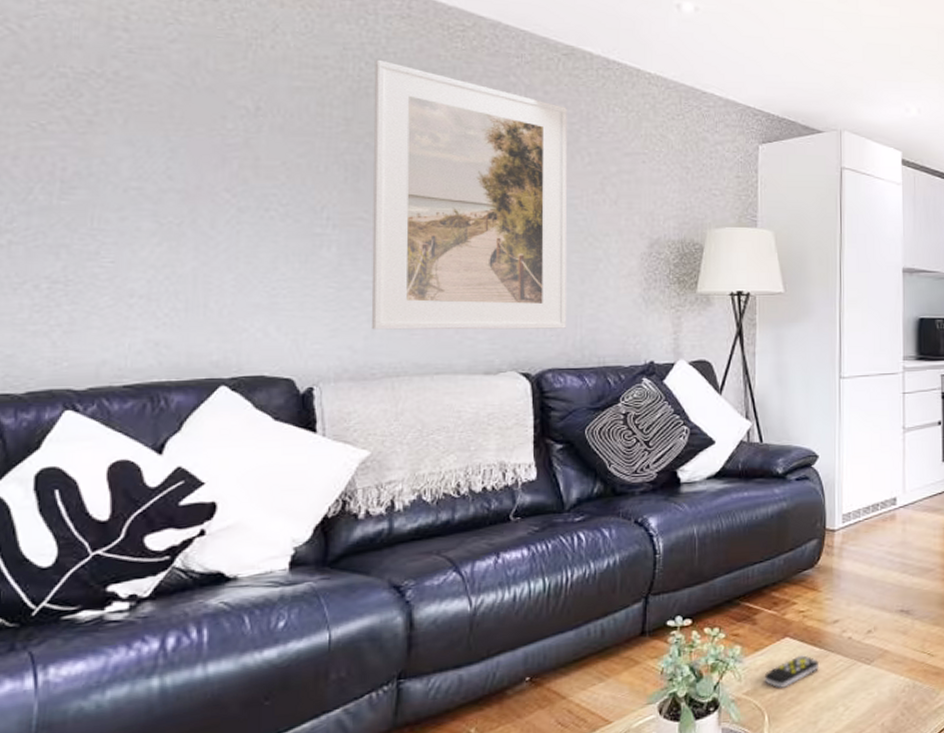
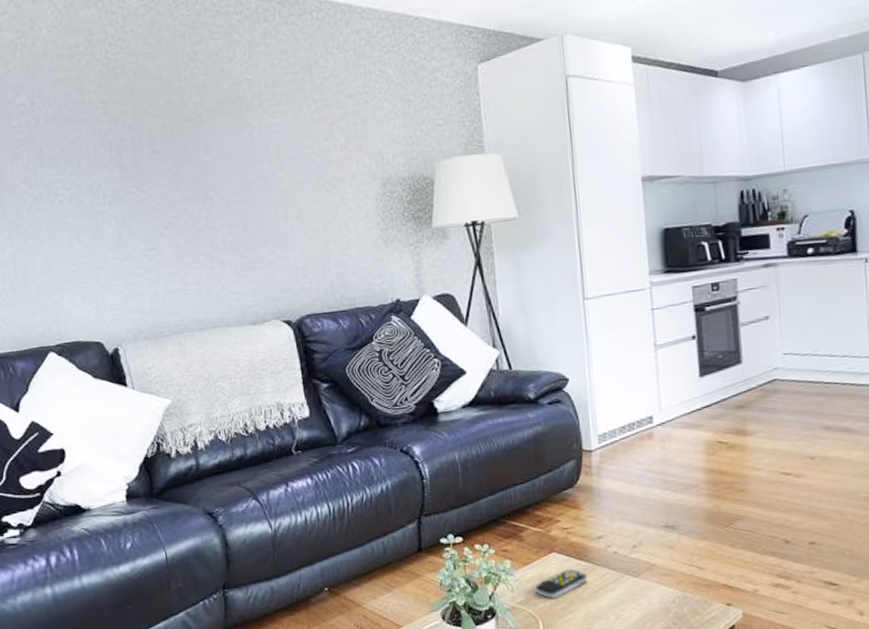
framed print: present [371,59,567,330] -> none [116,39,317,293]

